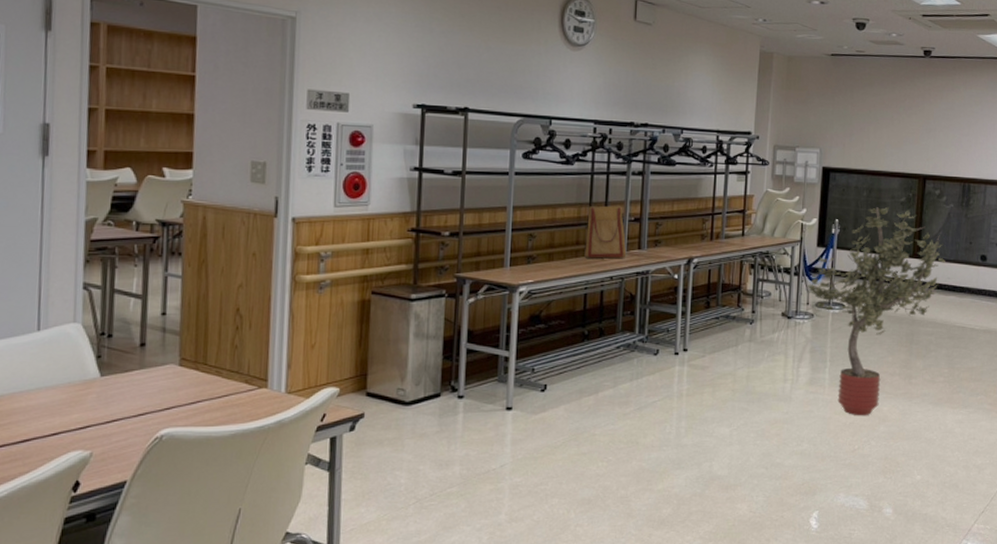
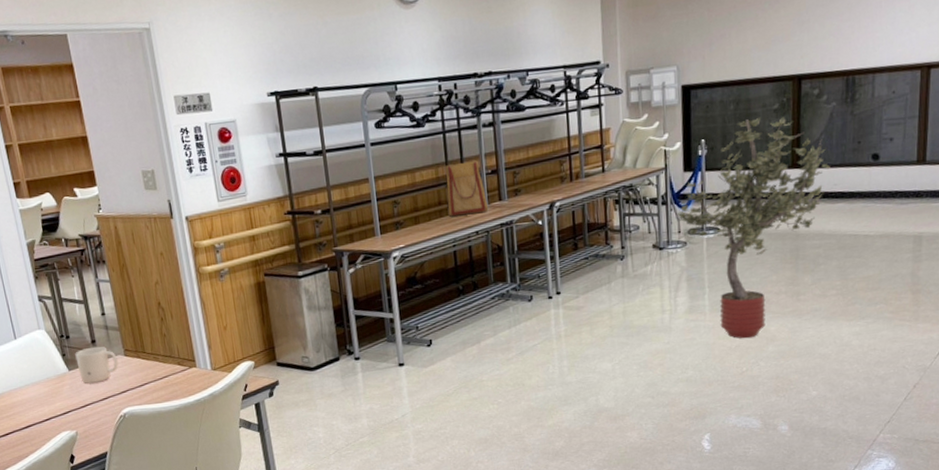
mug: none [114,351,169,394] -> present [75,346,119,384]

